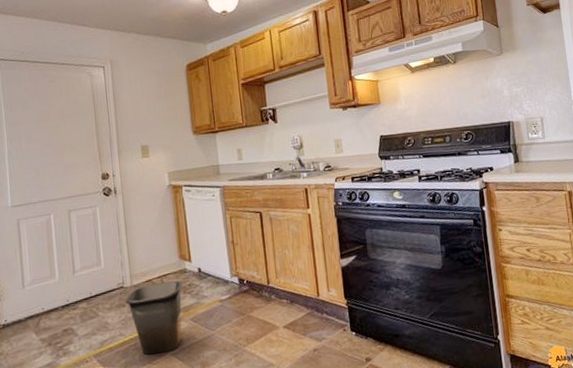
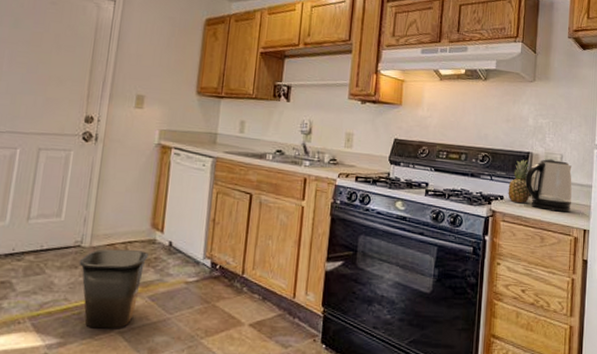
fruit: none [495,129,518,171] -> present [508,159,531,204]
kettle: none [510,122,560,172] -> present [525,158,572,213]

